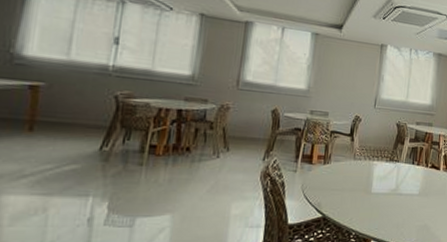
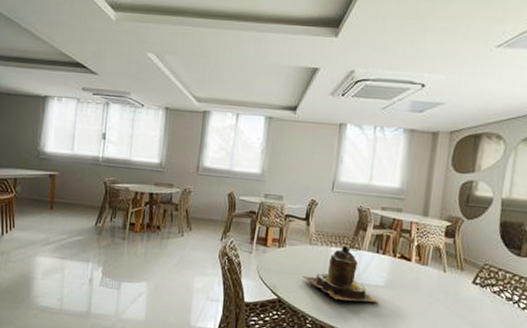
teapot: none [346,158,415,212] -> present [302,245,380,303]

